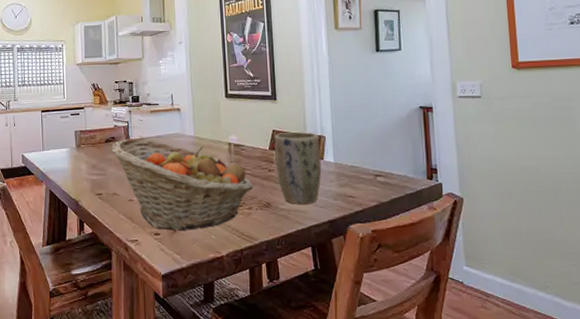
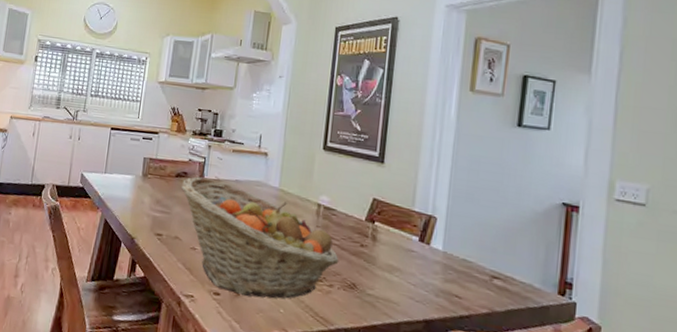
plant pot: present [274,132,322,205] -> none [369,203,429,295]

